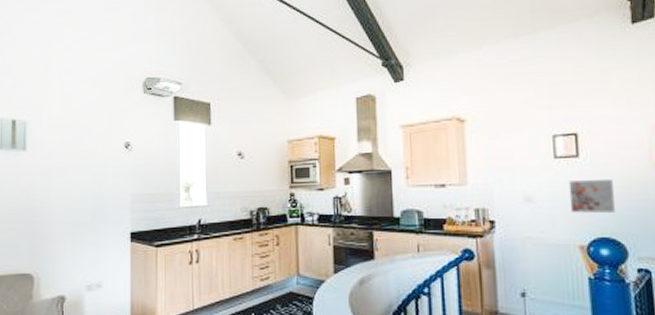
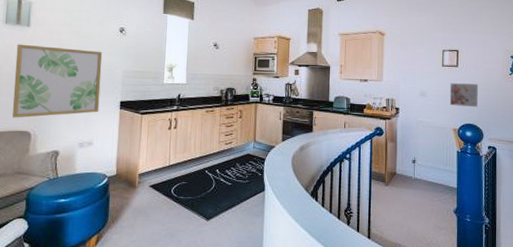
wall art: none [12,171,107,259] -> present [12,44,103,118]

